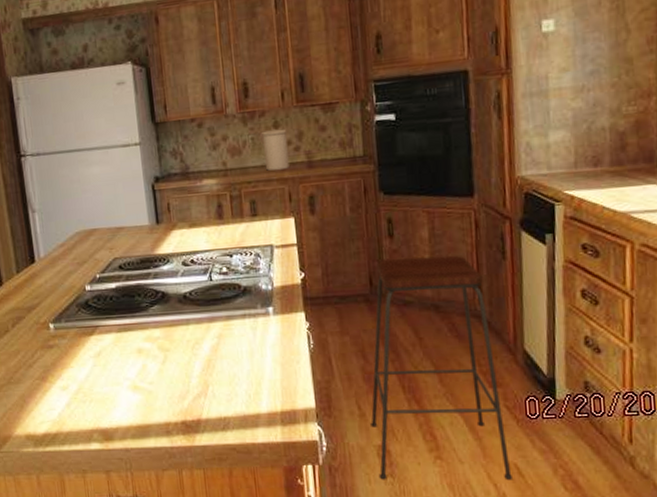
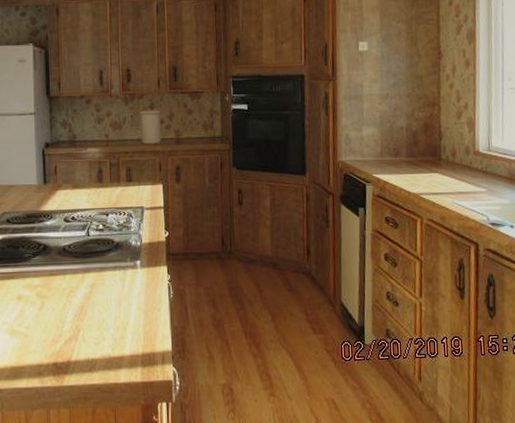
bar stool: present [371,255,512,479] -> none [217,222,330,414]

